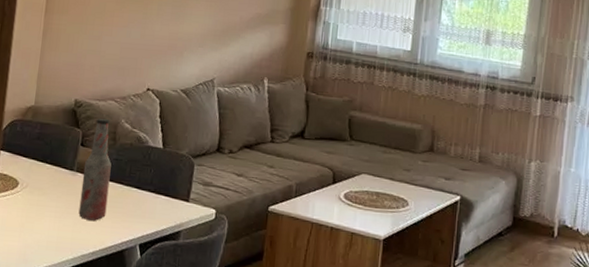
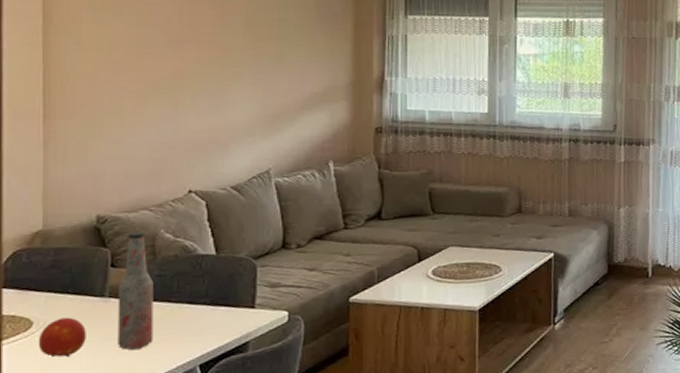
fruit: none [20,182,57,217] -> present [38,317,86,357]

